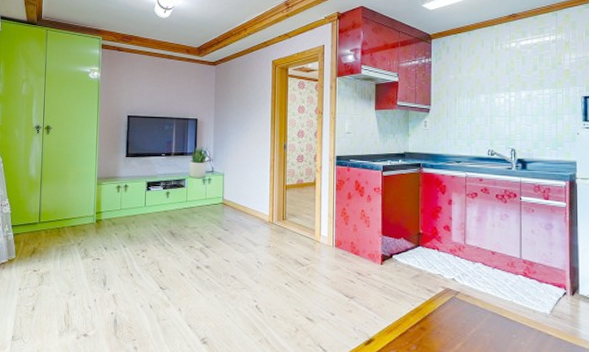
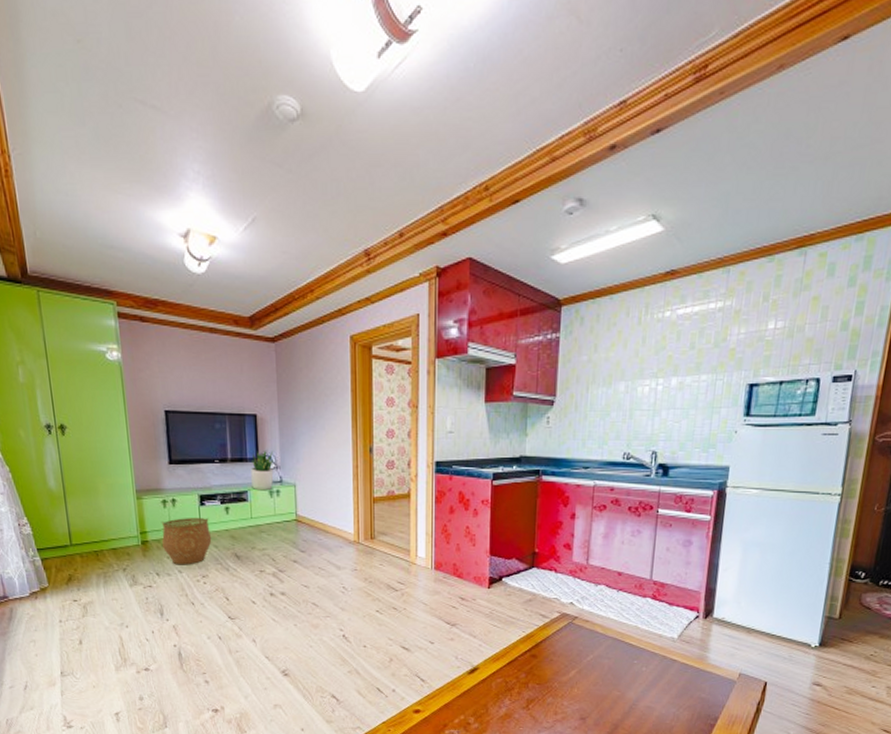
basket: none [112,201,153,241] -> present [161,518,212,565]

